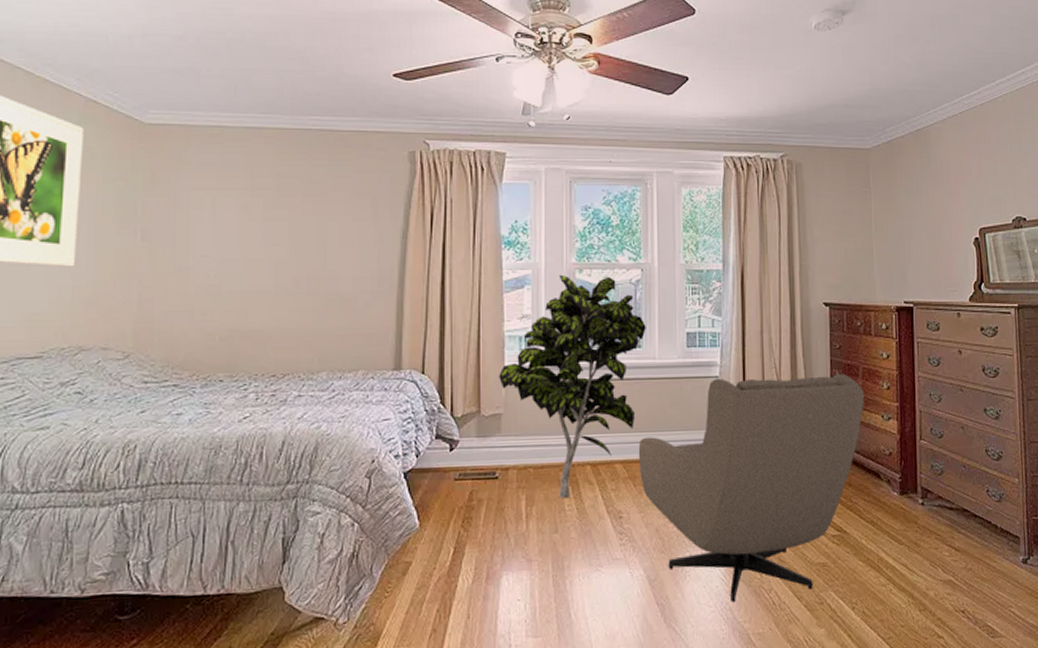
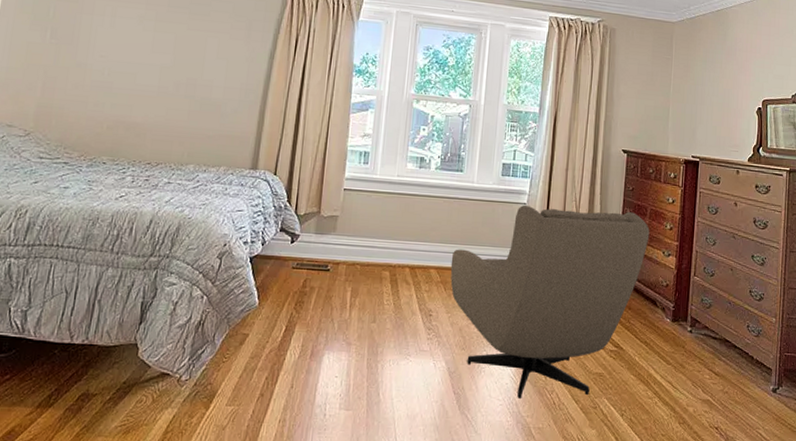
indoor plant: present [499,274,646,499] -> none [339,102,469,295]

